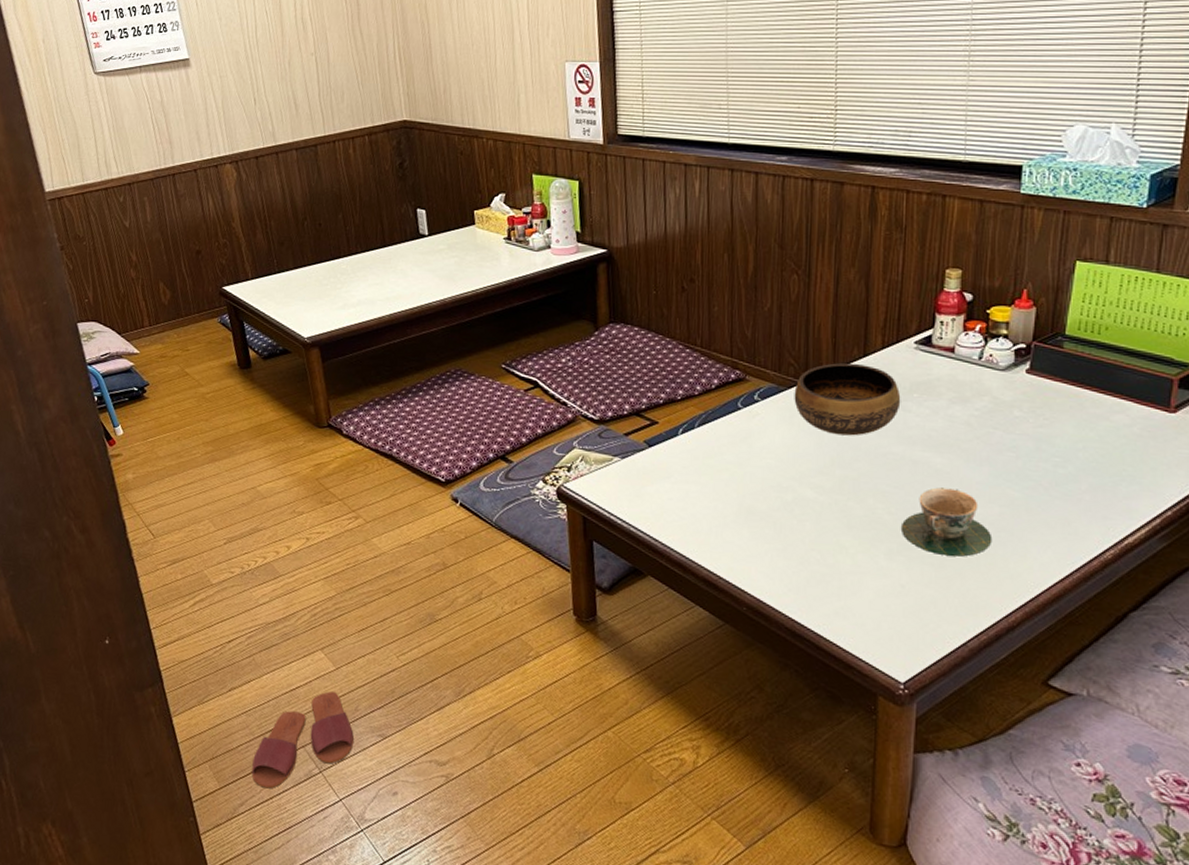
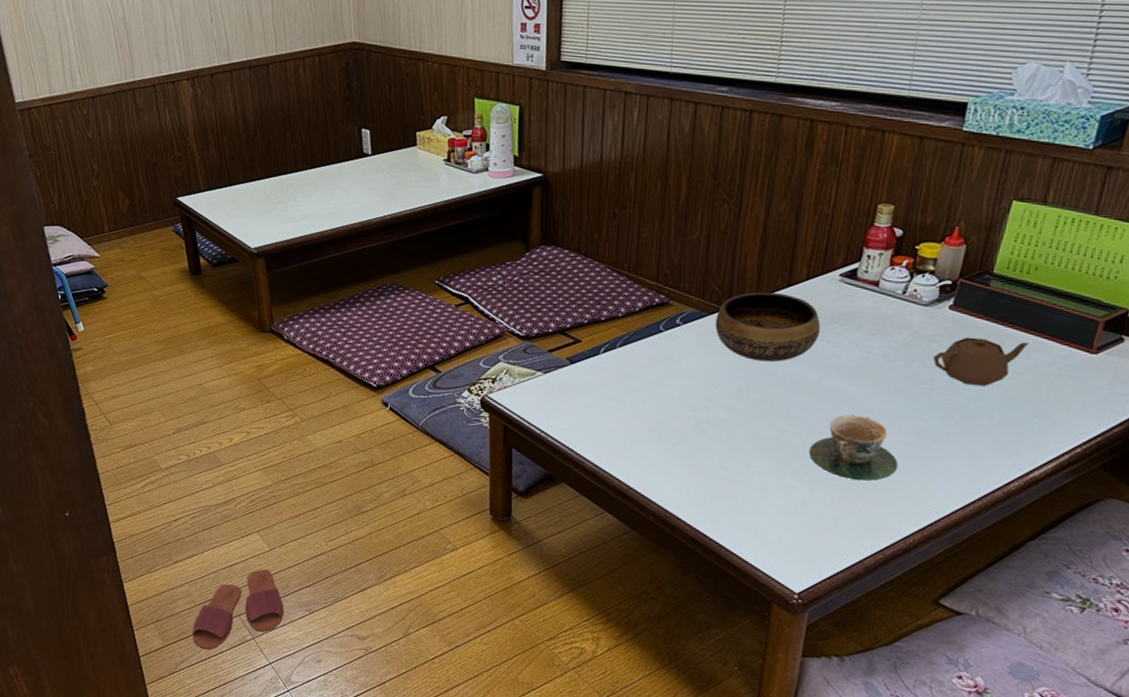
teapot: none [1016,400,1108,451] -> present [933,336,1029,386]

